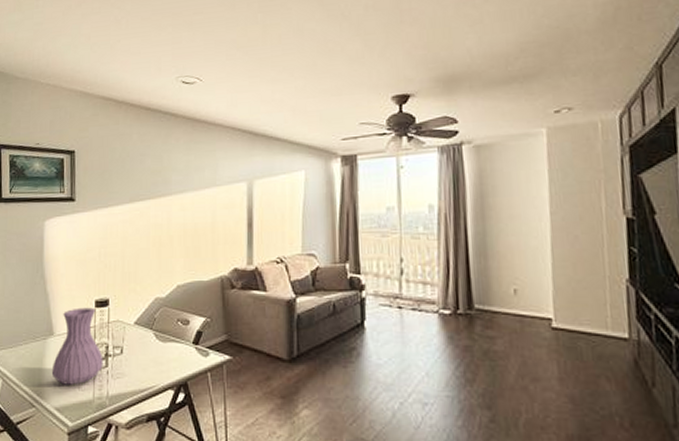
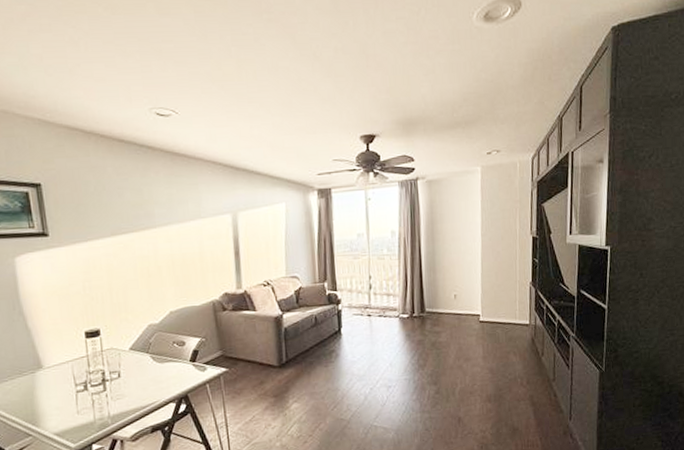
vase: present [51,307,103,385] -> none [45,338,101,412]

